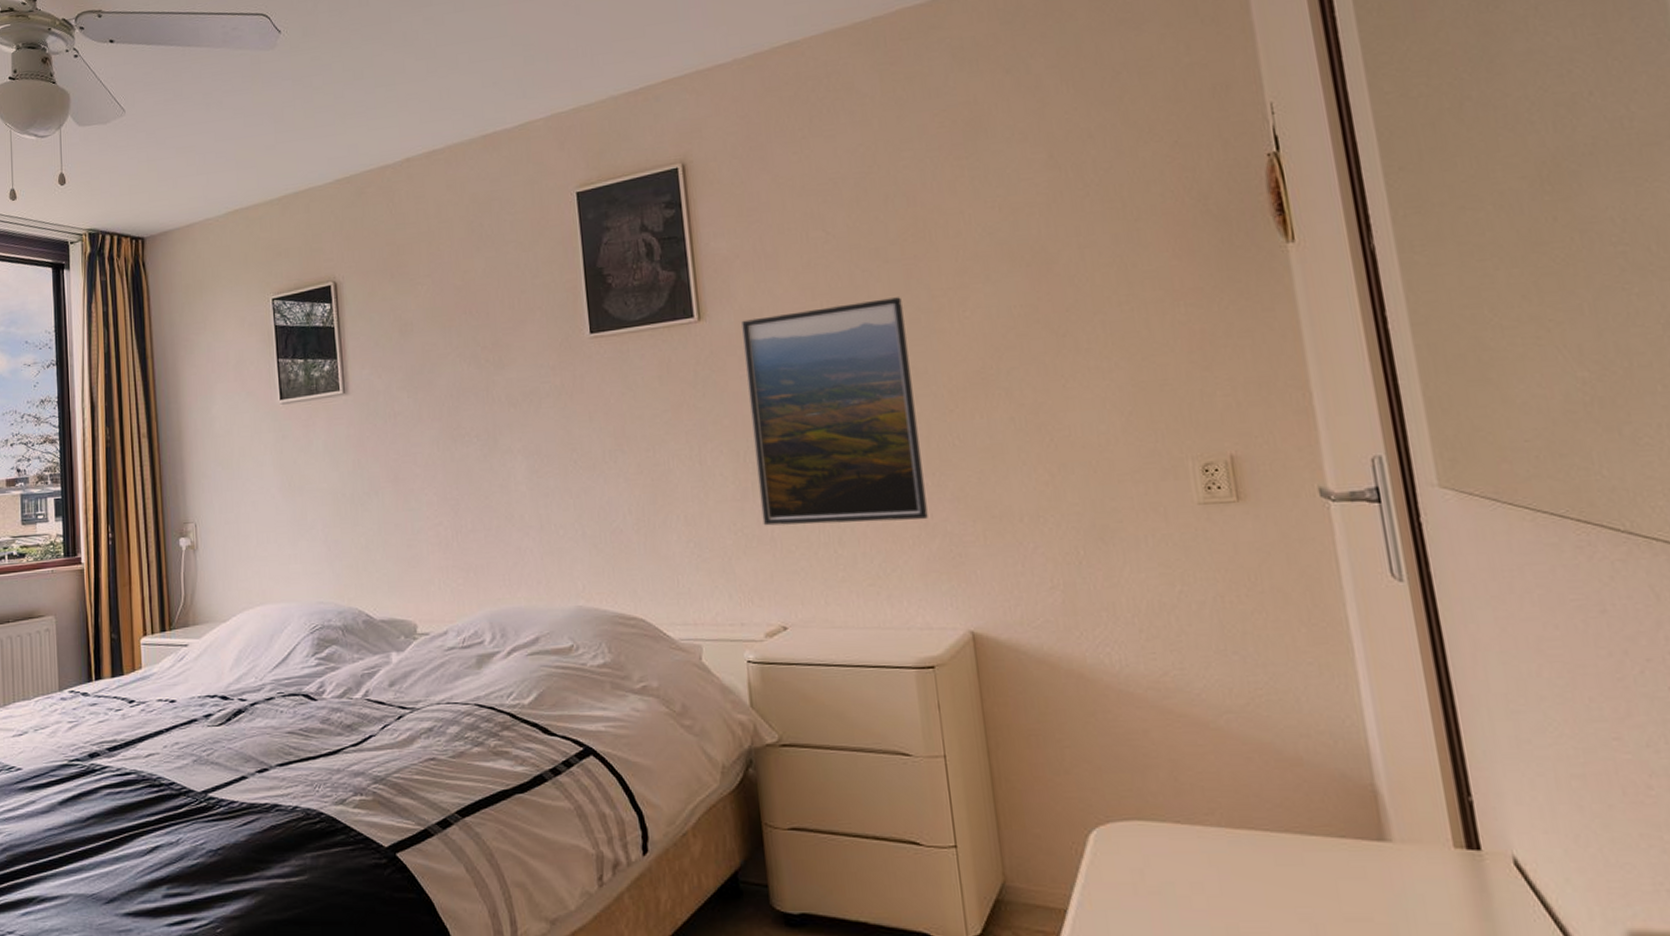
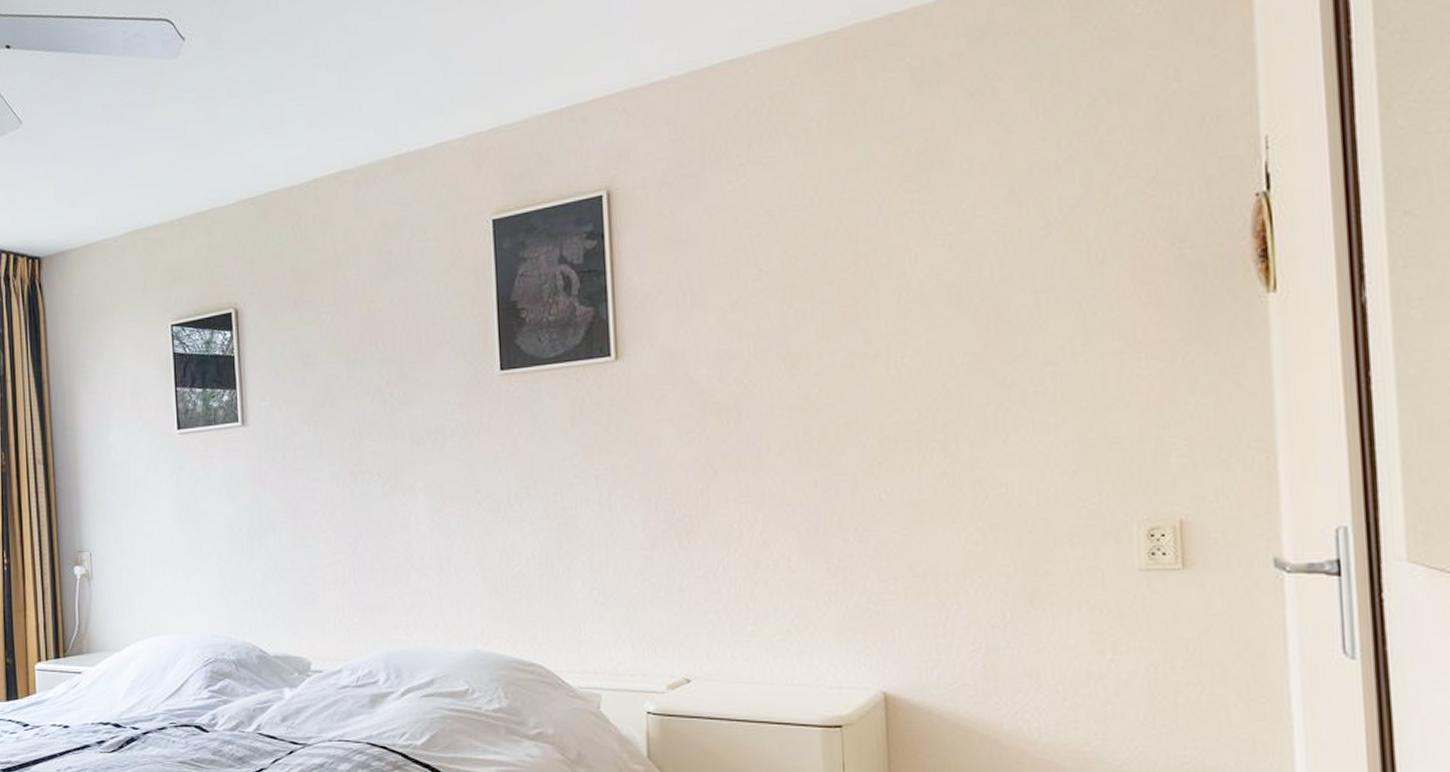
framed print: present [742,297,928,526] -> none [661,341,847,576]

